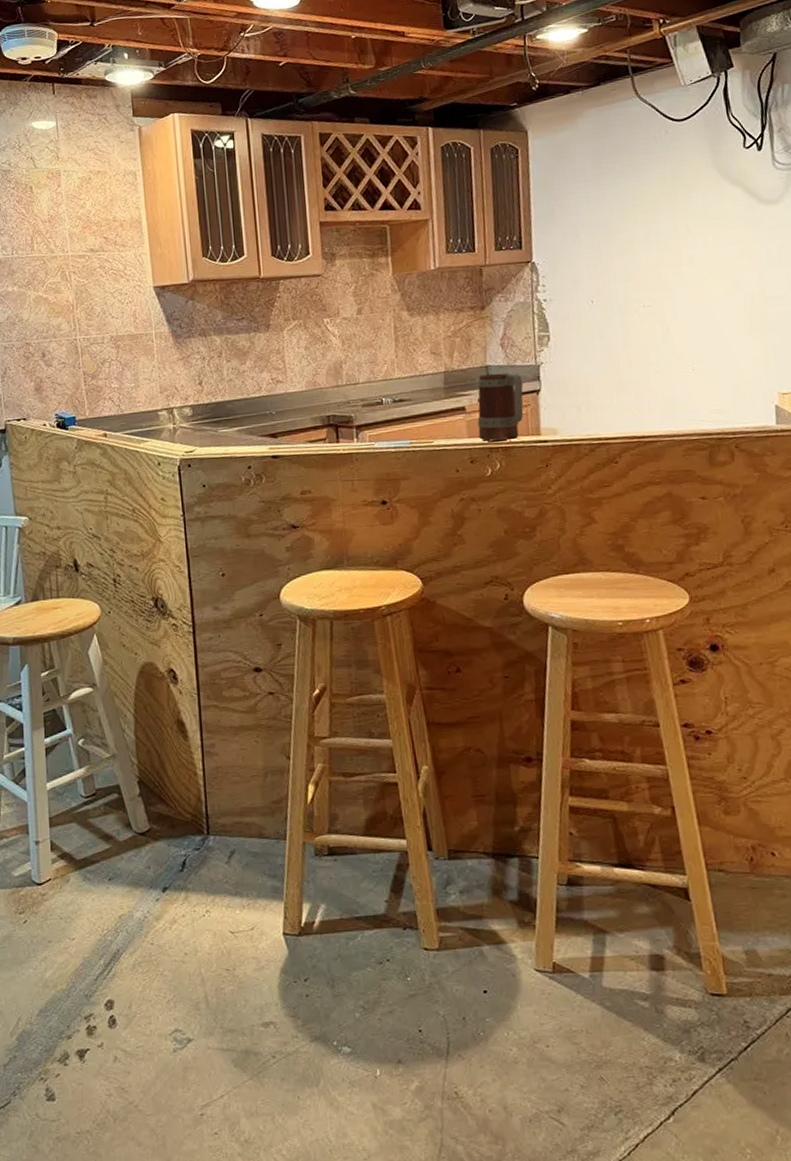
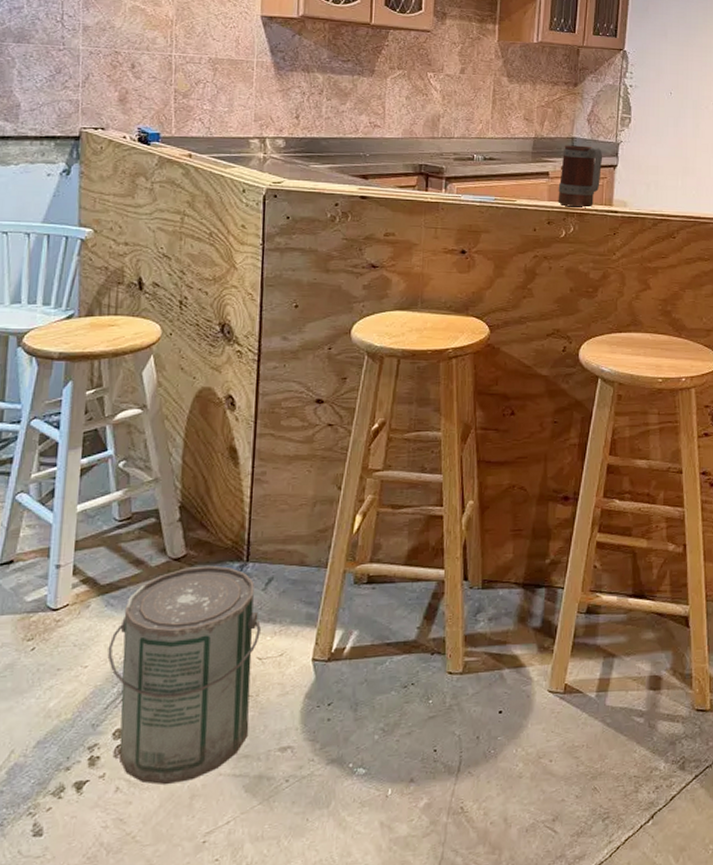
paint can: none [90,839,230,1057] -> present [107,565,261,785]

